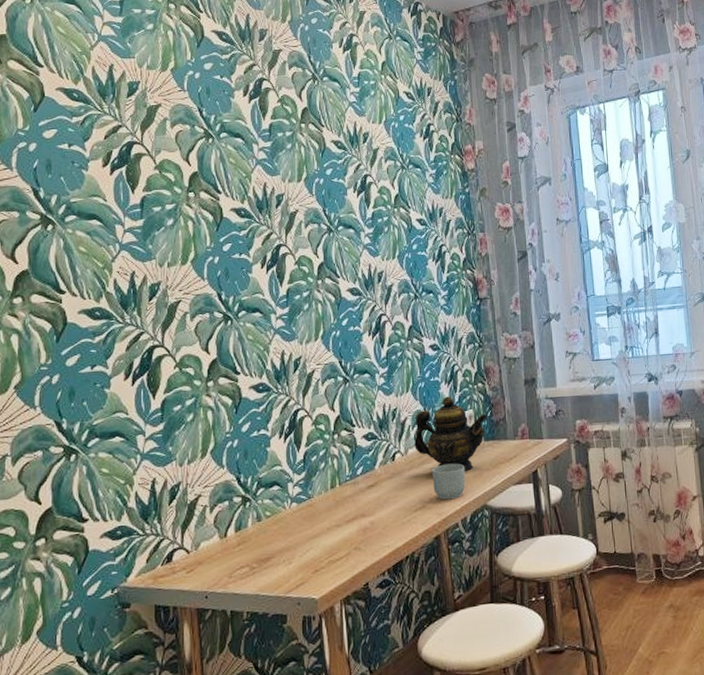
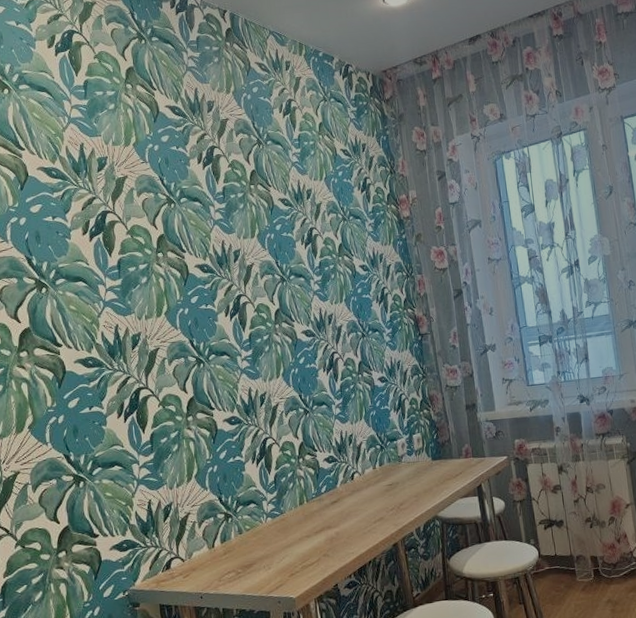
teapot: present [414,396,488,473] -> none [369,422,434,488]
mug: present [431,463,466,500] -> none [386,480,418,513]

